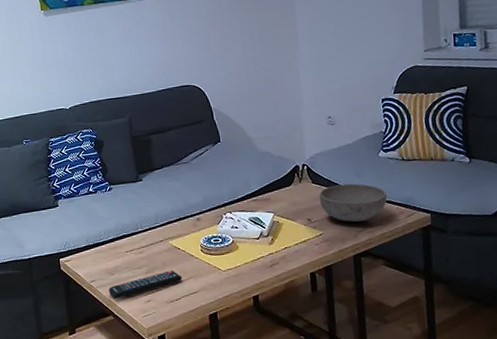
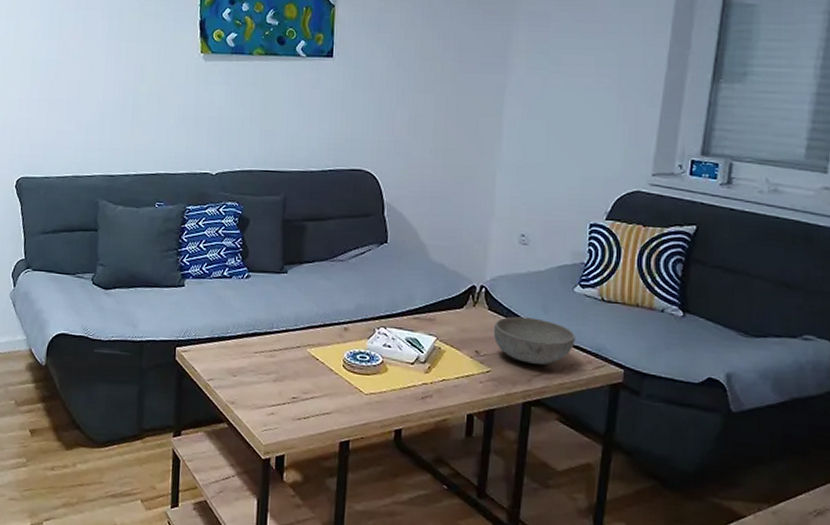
remote control: present [109,270,183,299] -> none [227,382,316,405]

